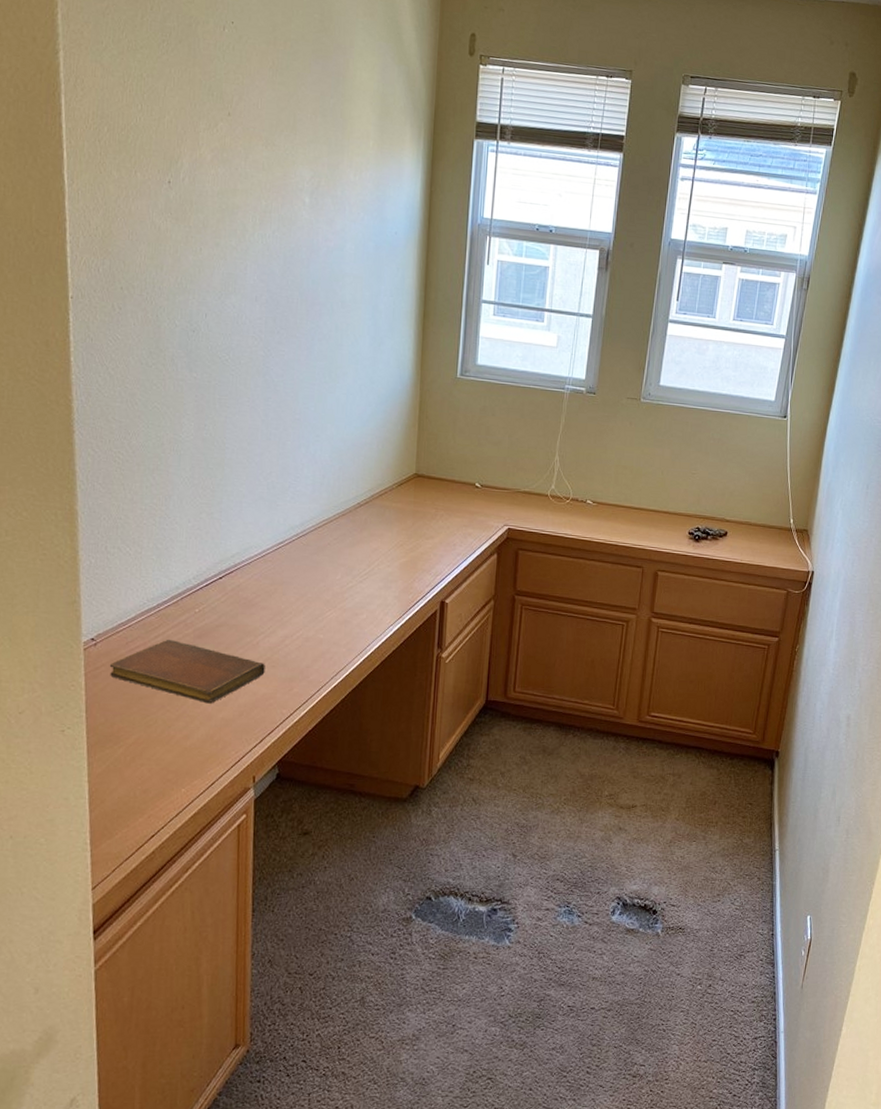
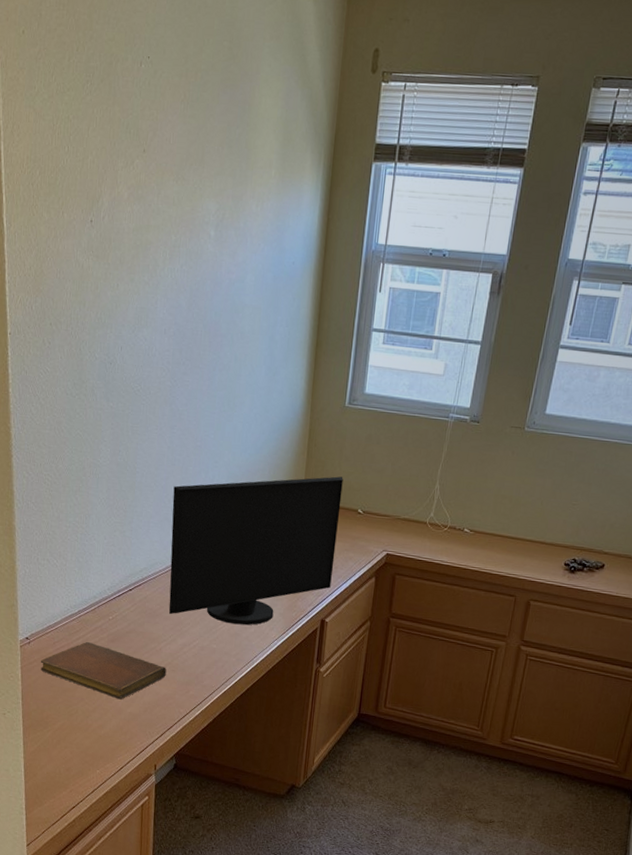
computer monitor: none [266,449,458,611] -> present [168,476,343,625]

